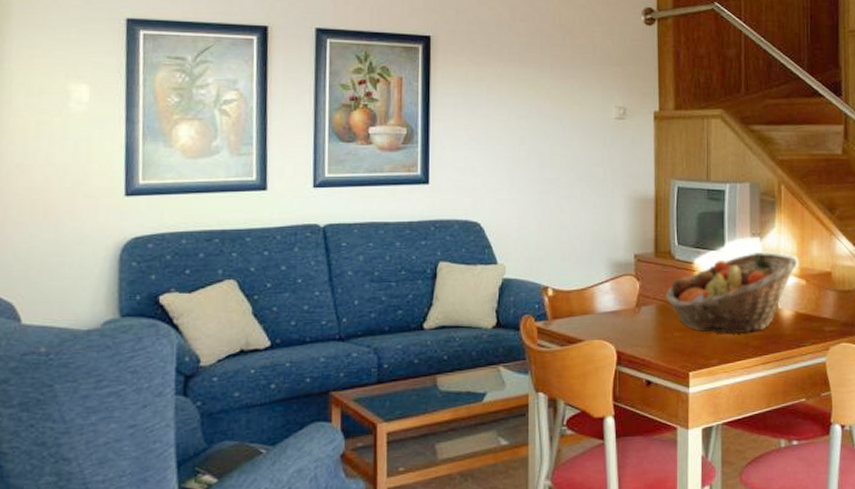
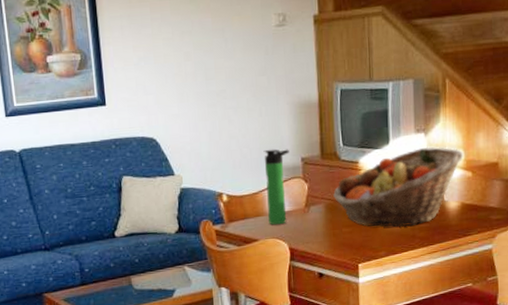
bottle: none [595,243,622,325] -> present [263,149,289,225]

